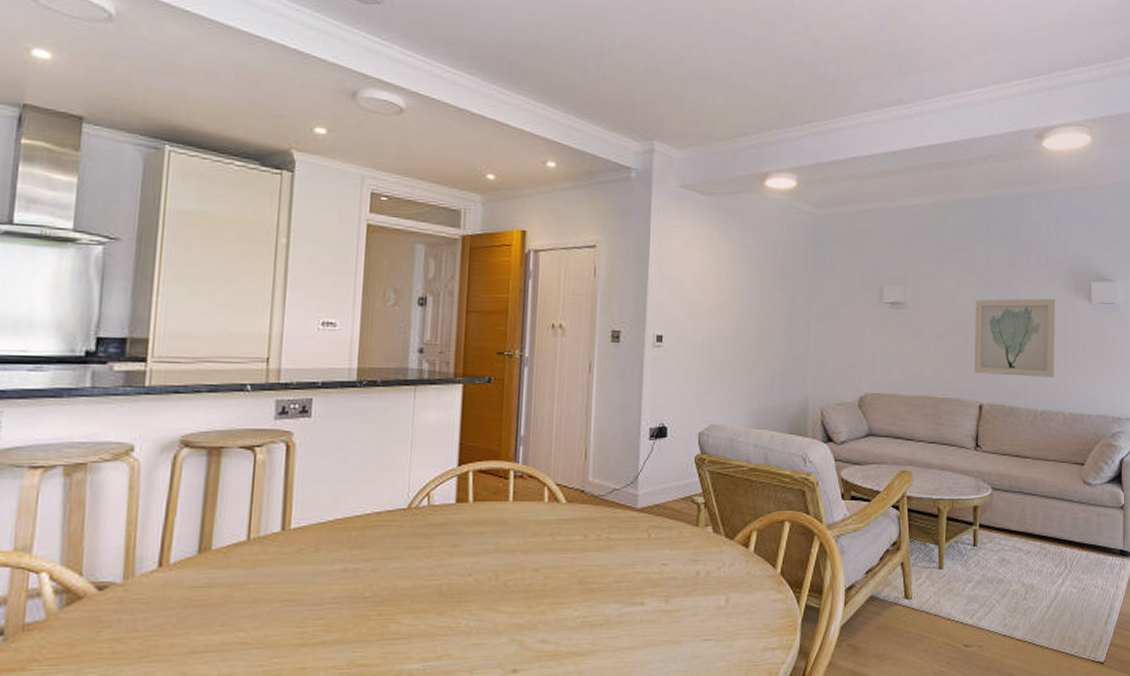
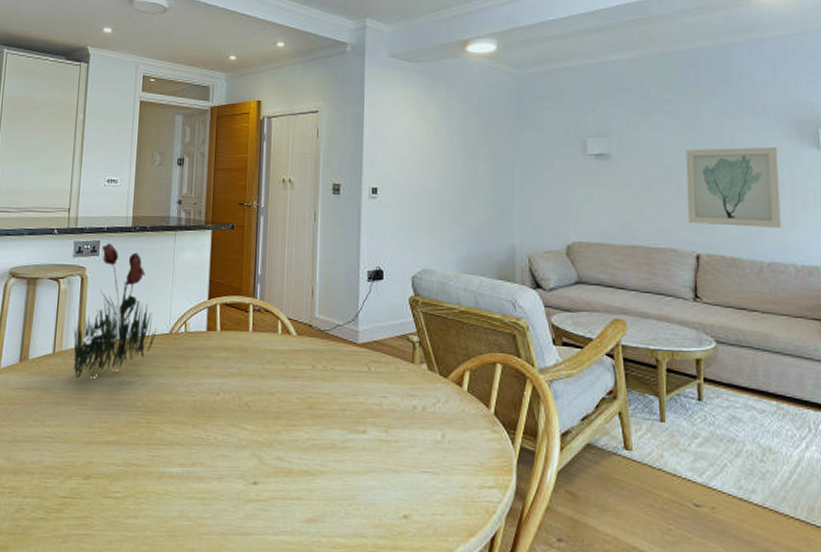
flower: none [276,402,390,568] -> present [73,243,156,377]

